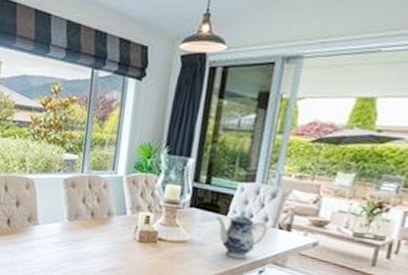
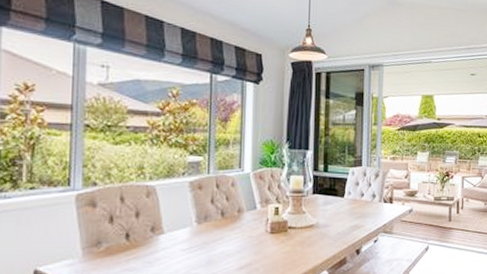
teapot: present [216,210,268,259] -> none [335,191,376,233]

